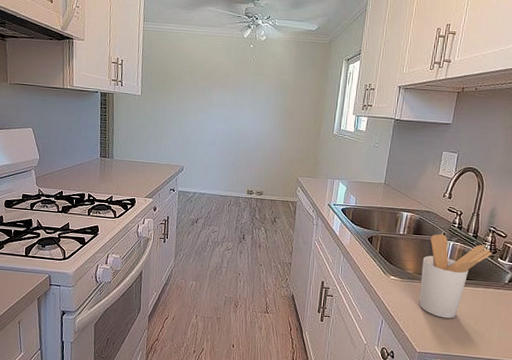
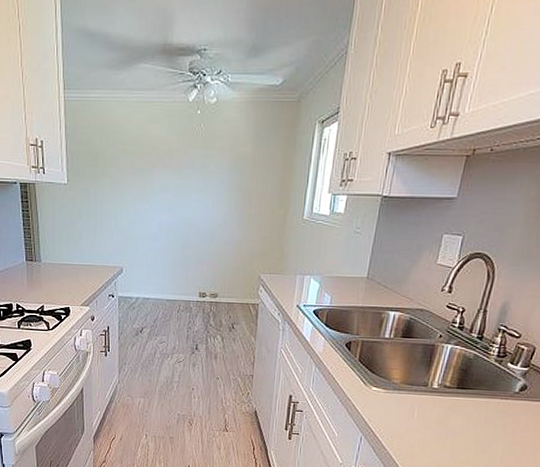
utensil holder: present [419,234,492,319] -> none [406,336,501,434]

